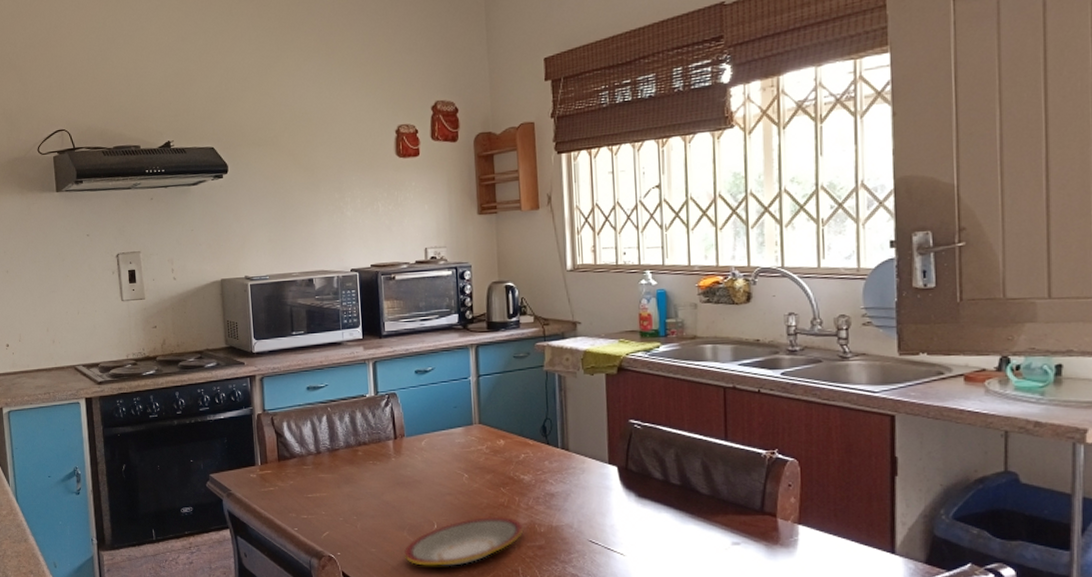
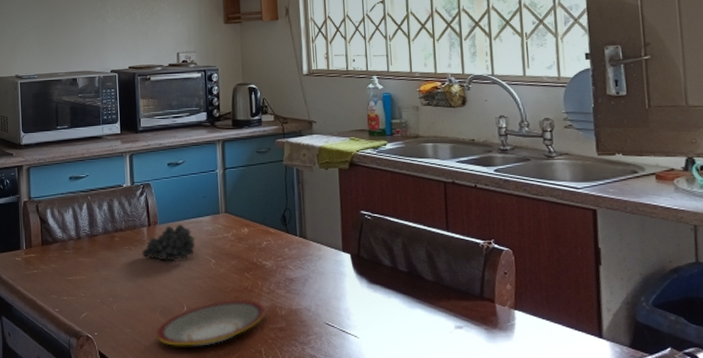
fruit: none [387,437,447,476] -> present [142,225,196,261]

